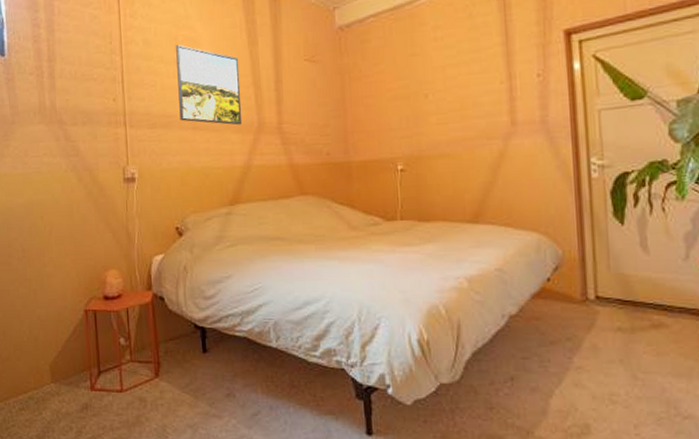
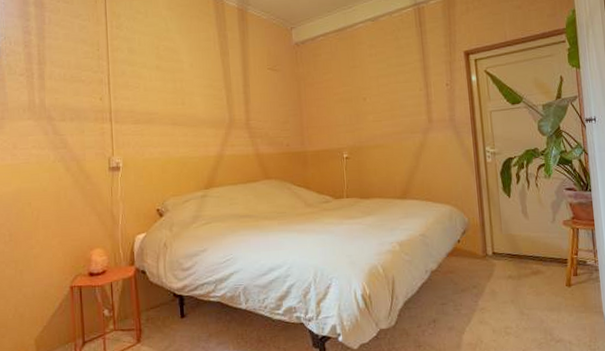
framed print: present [176,44,242,125] -> none [157,53,216,122]

